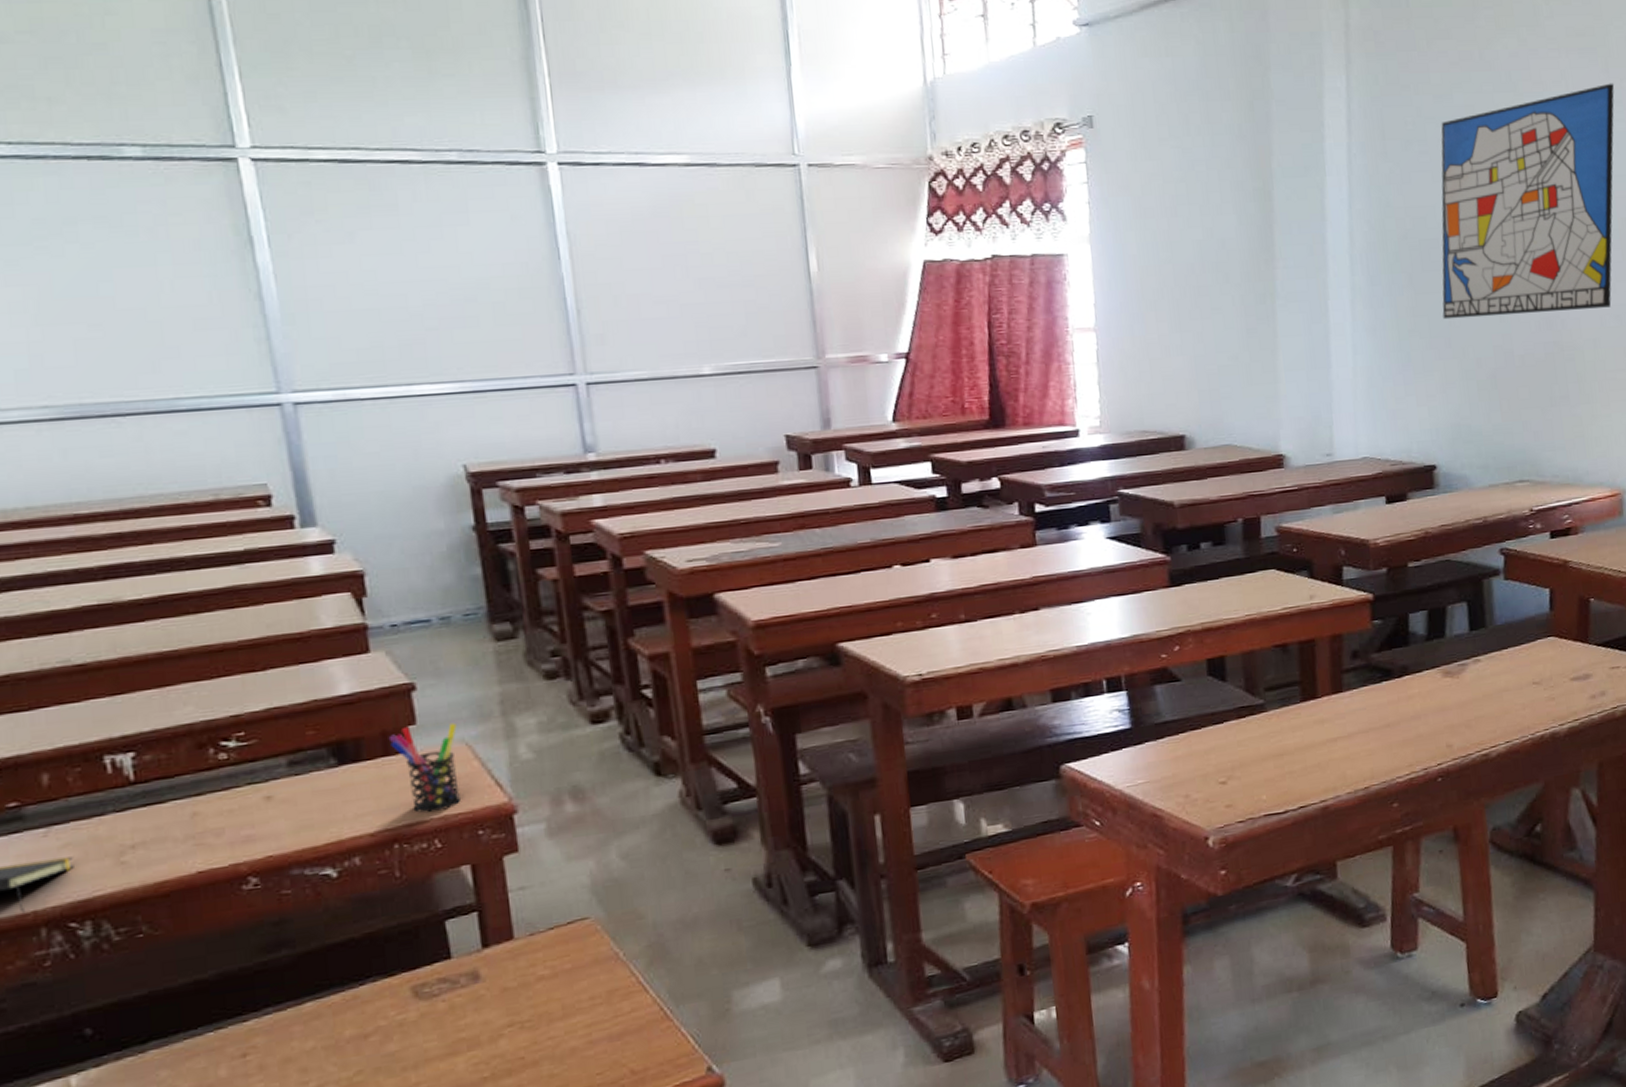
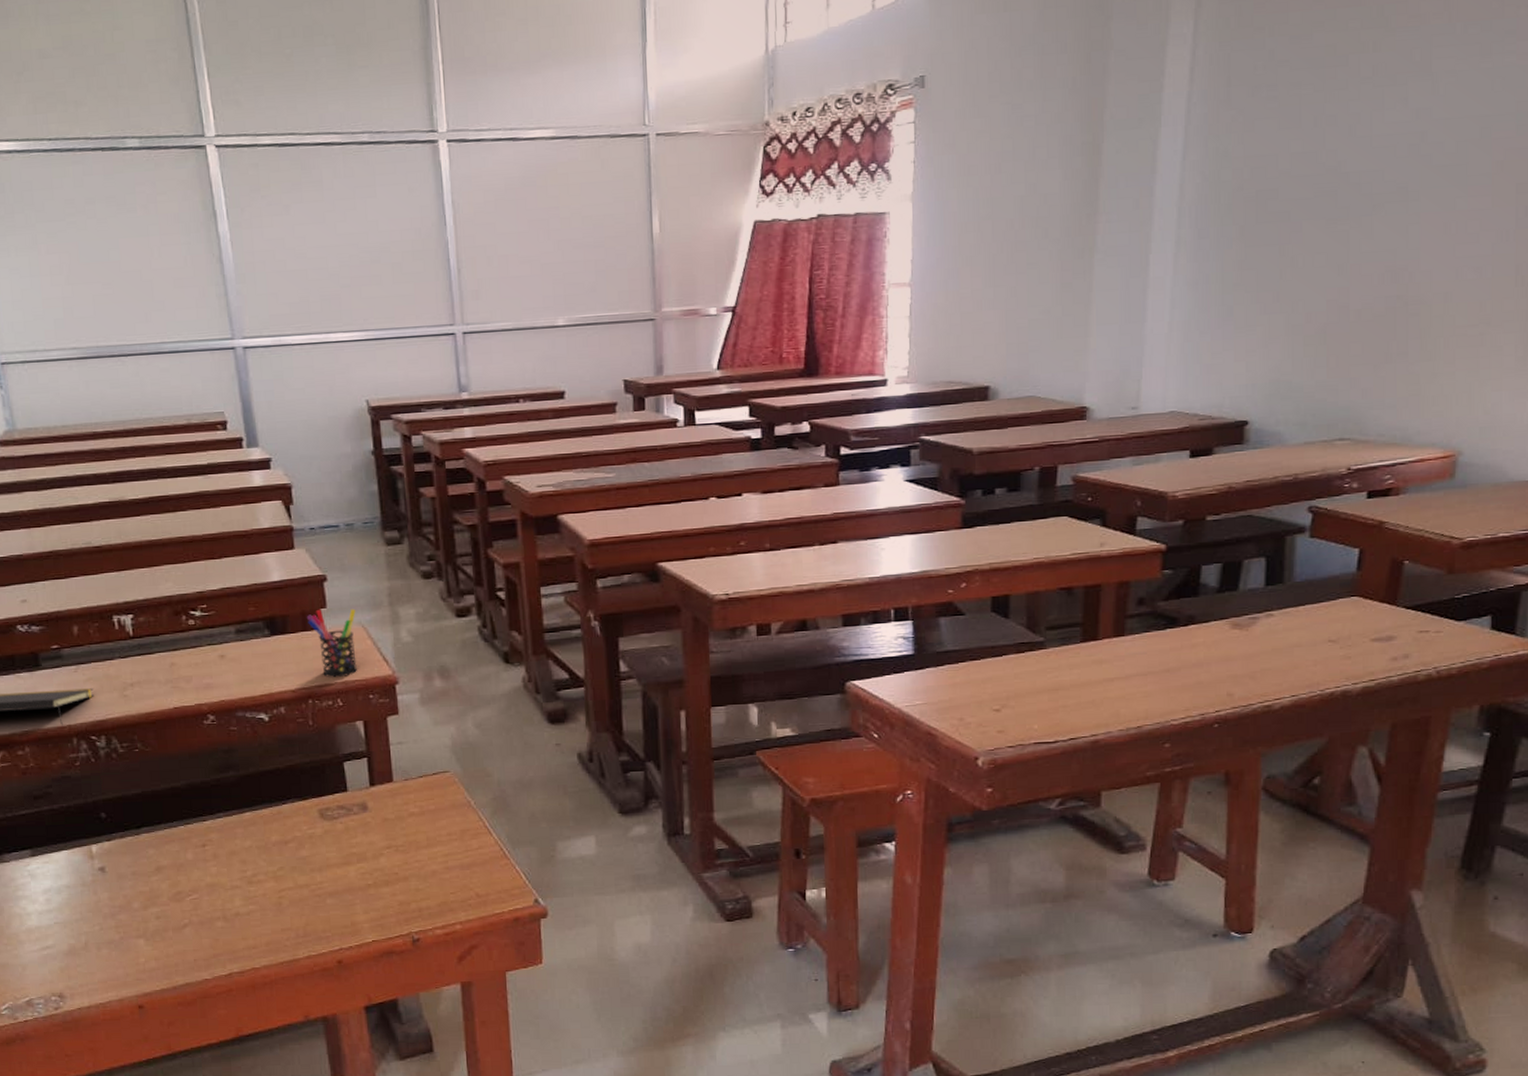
wall art: present [1441,83,1615,320] -> none [1273,11,1509,273]

